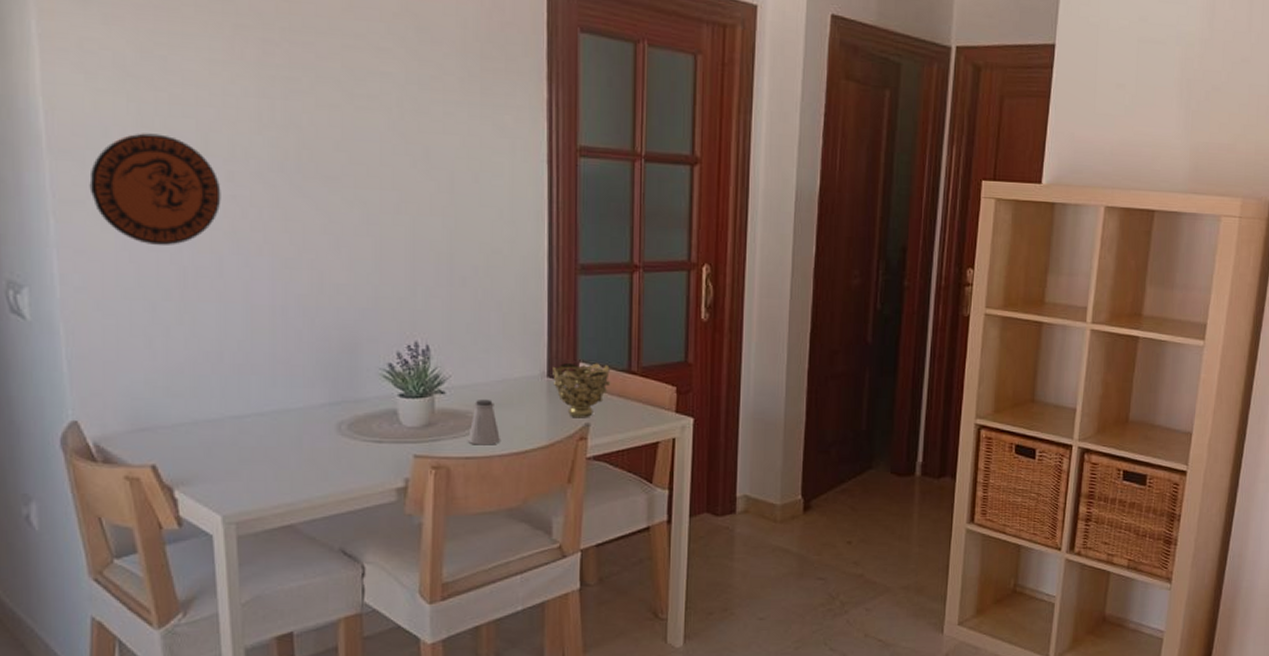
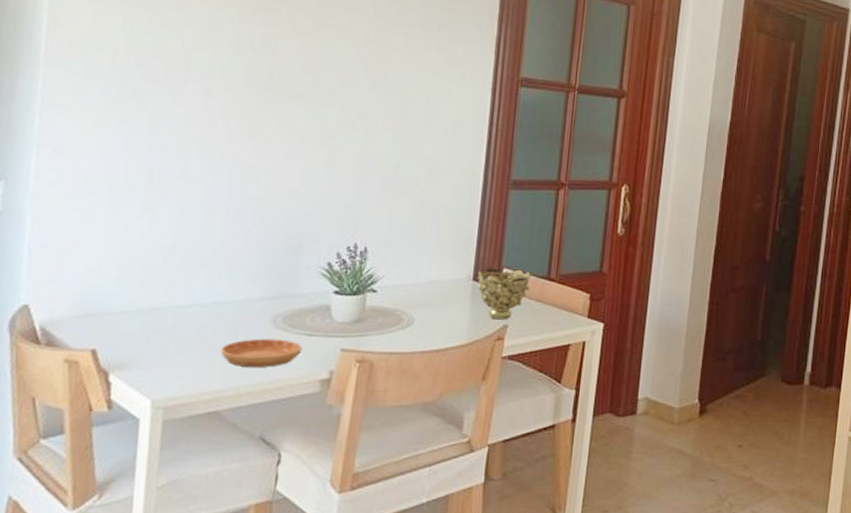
decorative plate: present [89,133,221,246] -> none [76,49,196,149]
saucer: none [287,447,373,477] -> present [220,338,303,368]
saltshaker: present [468,399,500,445] -> none [393,298,424,342]

